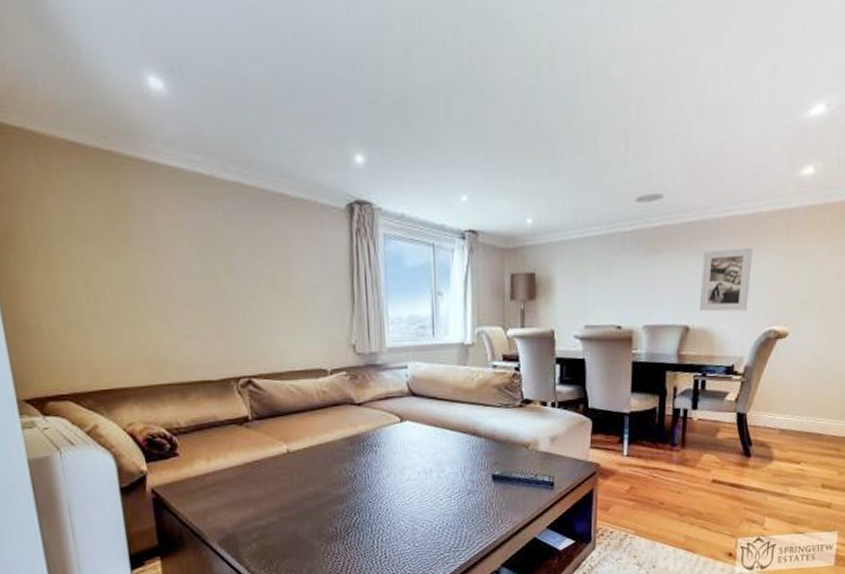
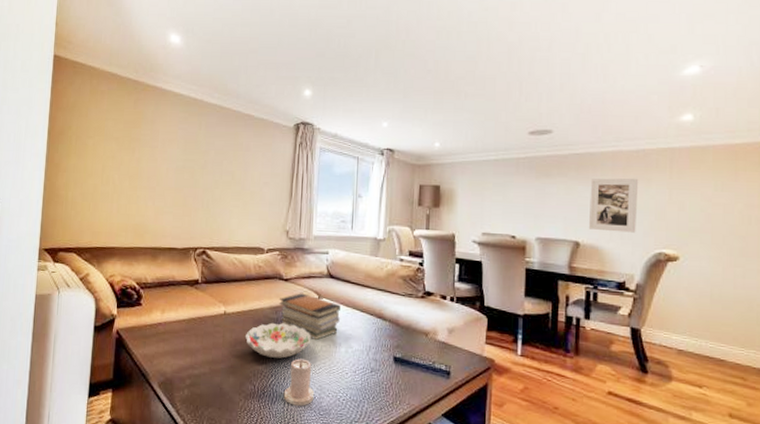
decorative bowl: none [316,454,397,495] -> present [244,322,311,358]
book stack: none [353,417,428,469] -> present [278,293,340,341]
candle: none [371,491,407,542] -> present [283,358,315,406]

